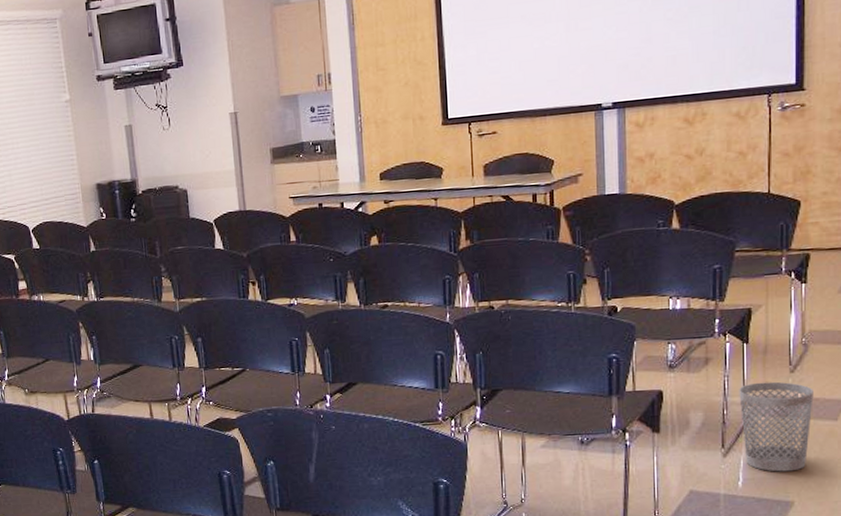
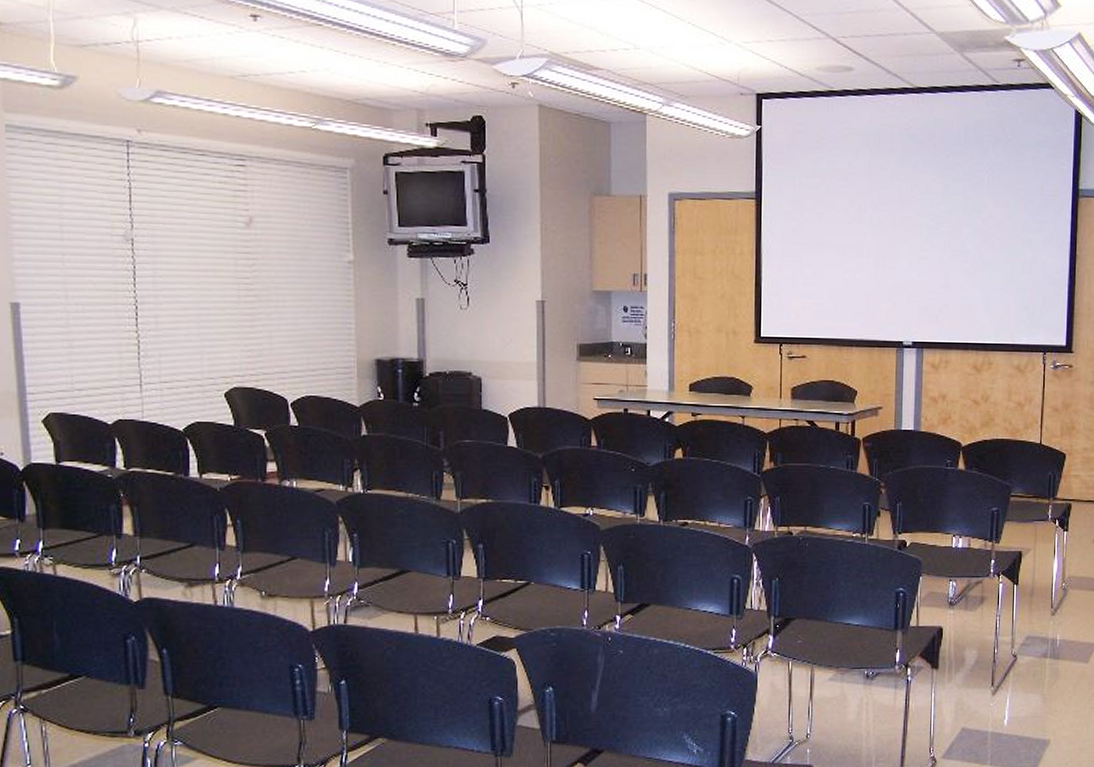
wastebasket: present [739,381,814,472] -> none [1008,623,1070,711]

